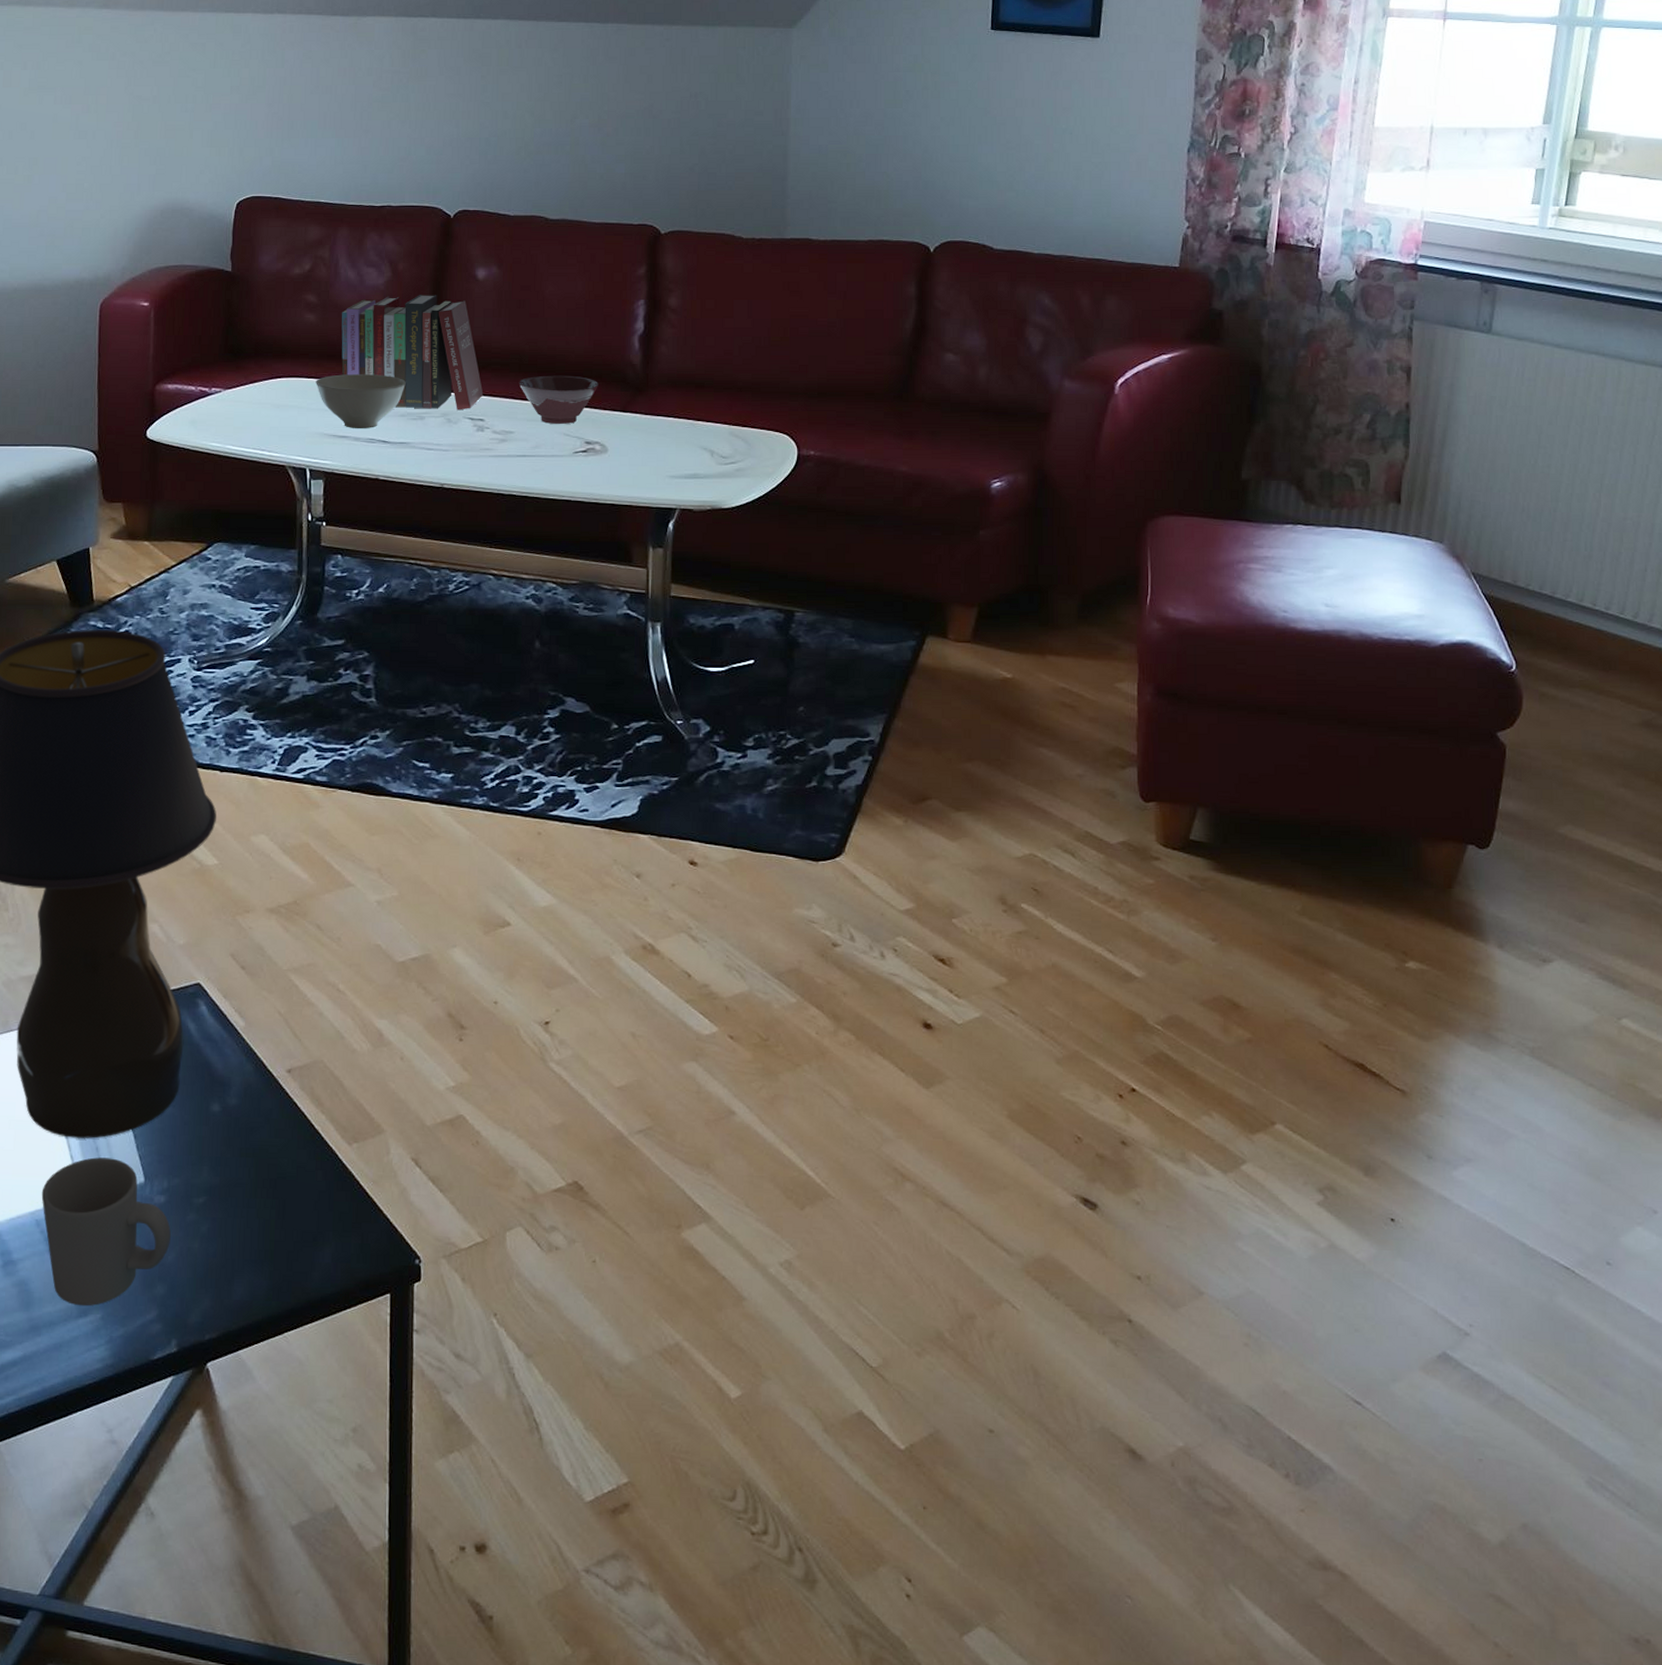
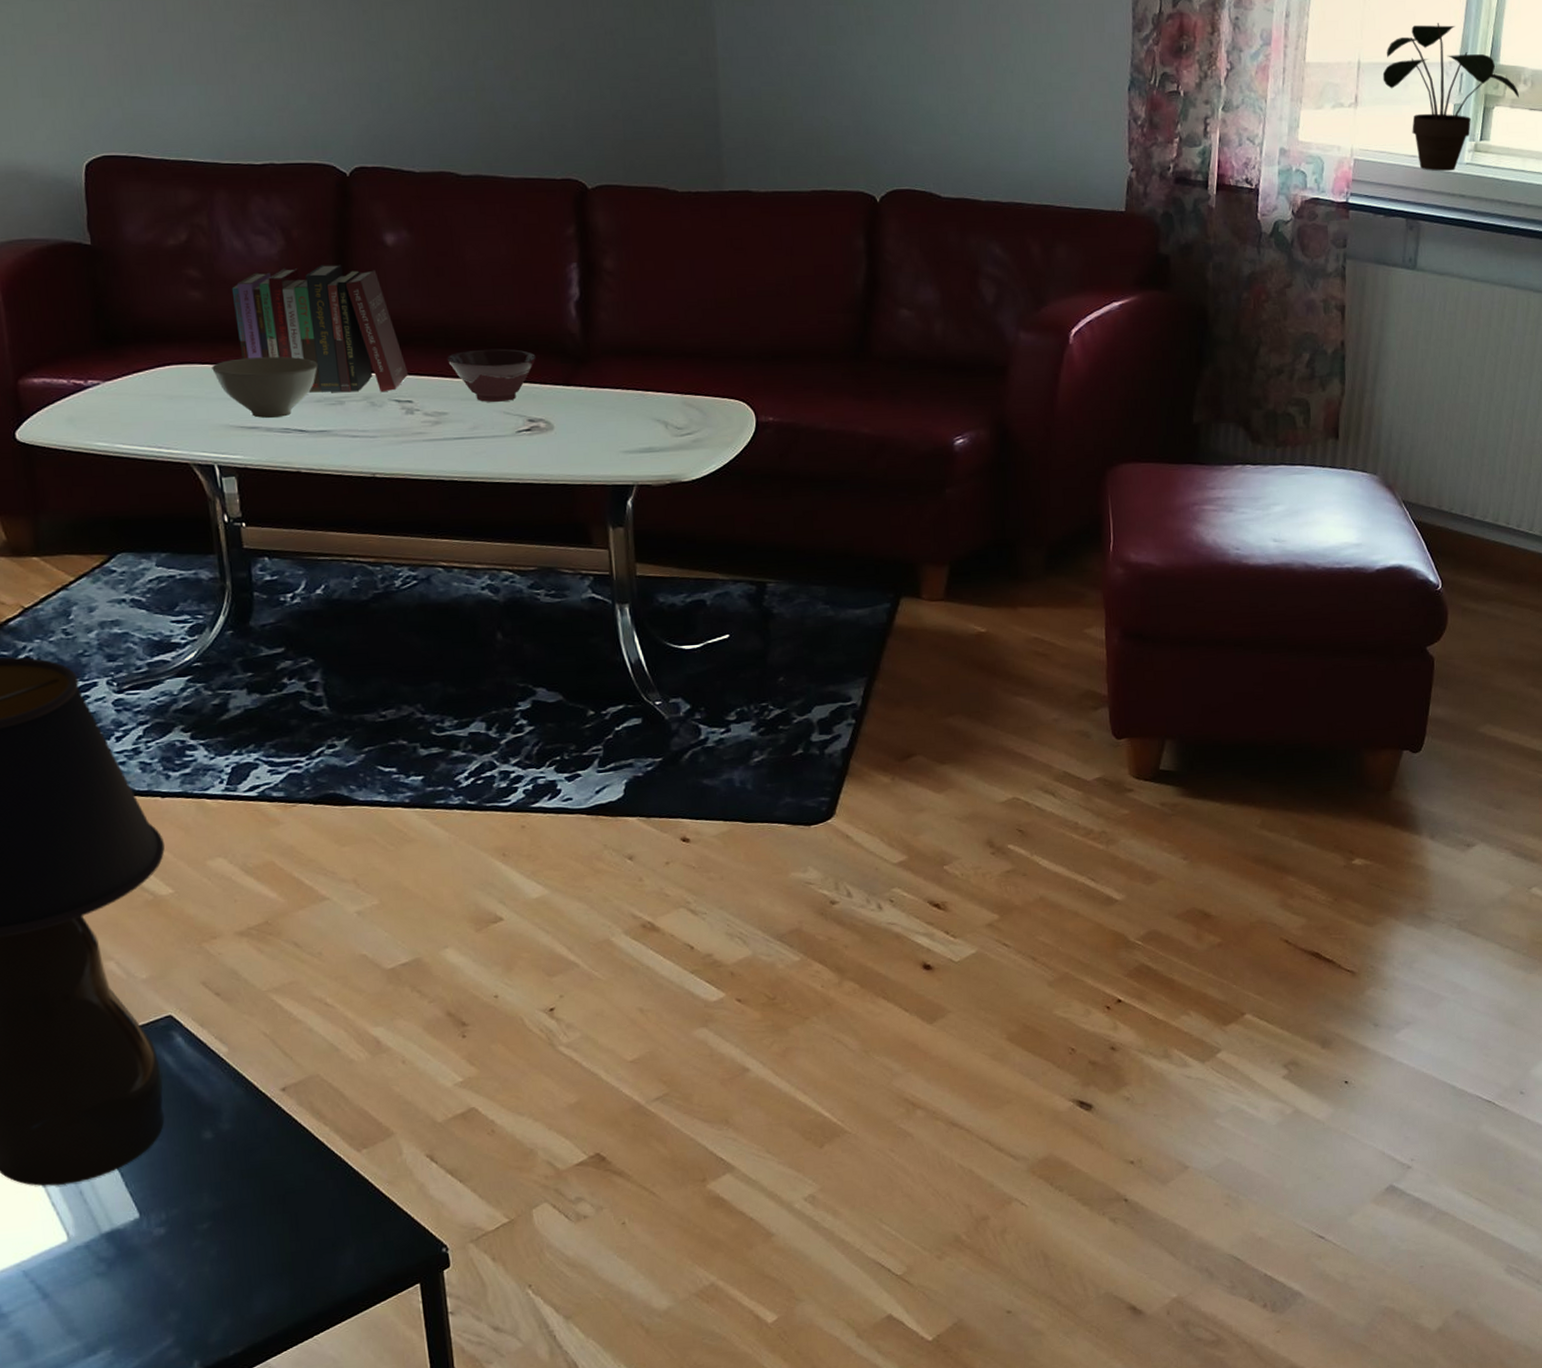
mug: present [41,1157,171,1307] -> none [24,1199,178,1346]
potted plant: none [1457,90,1609,236] -> present [1382,23,1519,172]

